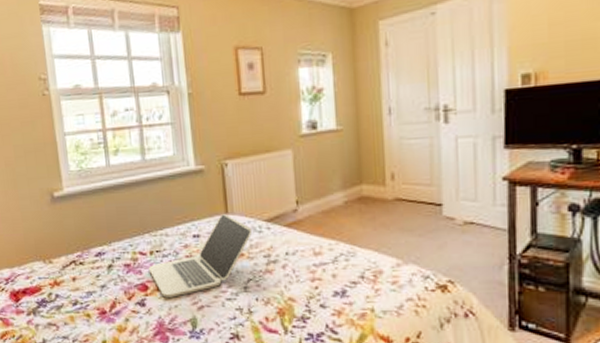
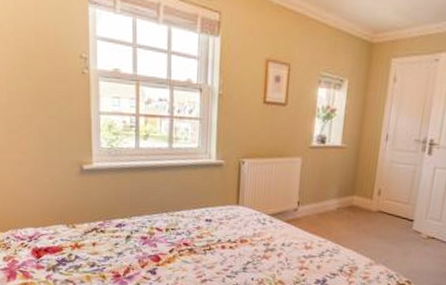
laptop: present [148,214,253,298] -> none [162,205,258,270]

